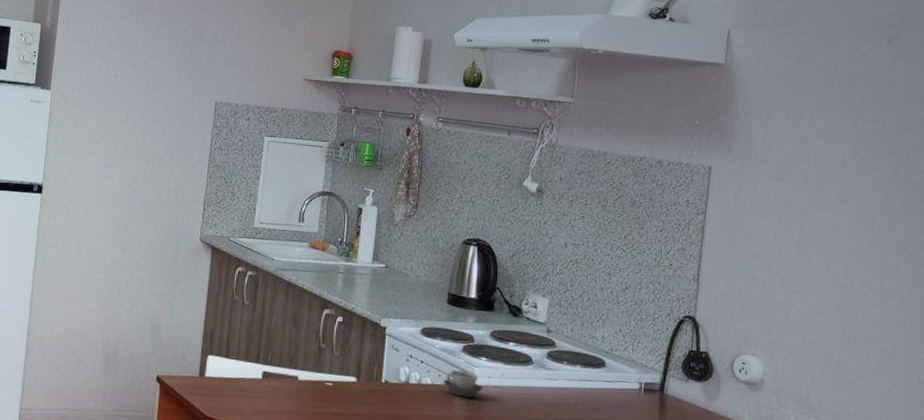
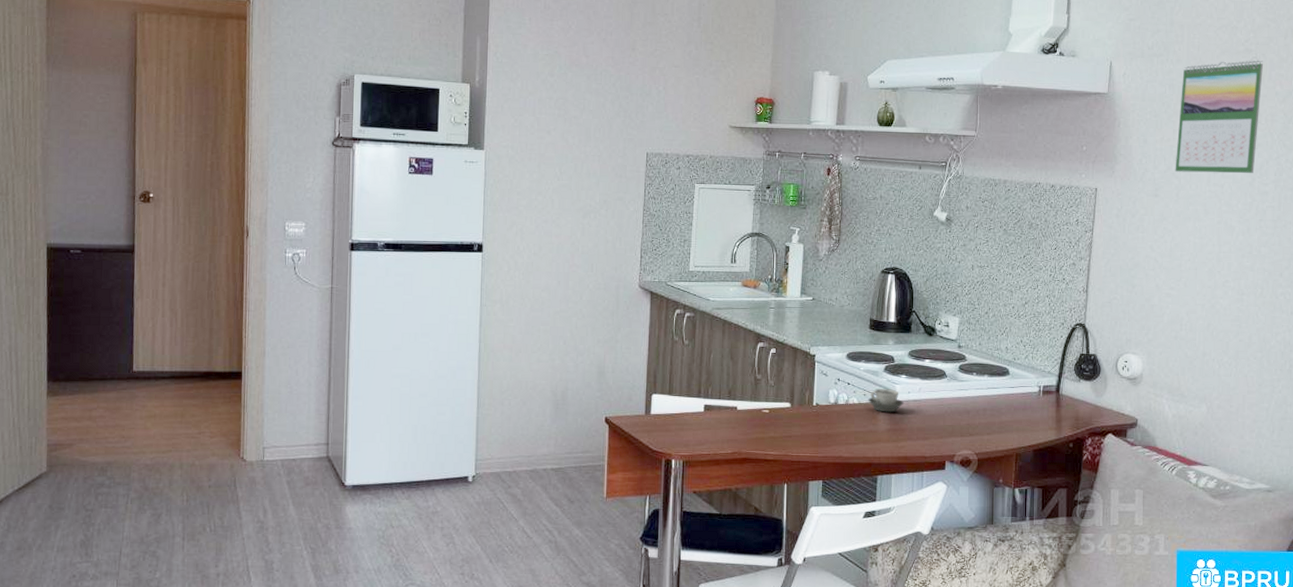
calendar: none [803,35,909,161] -> present [1175,60,1263,174]

